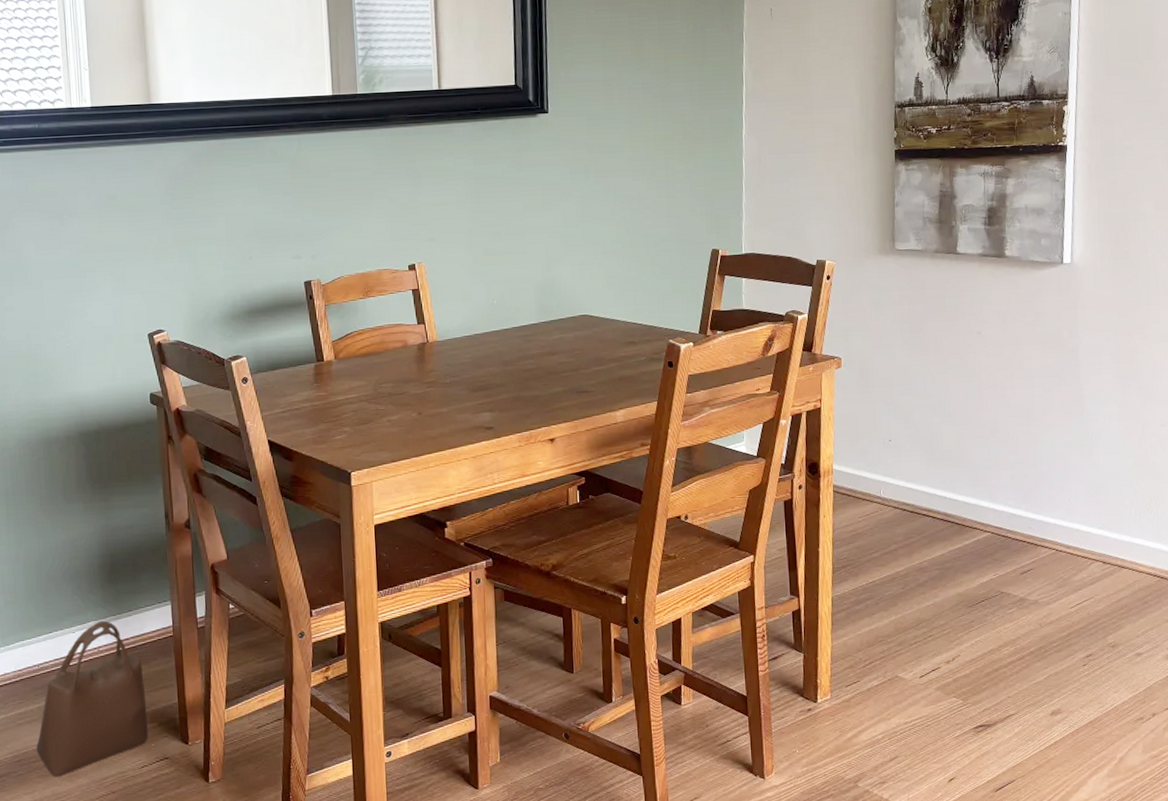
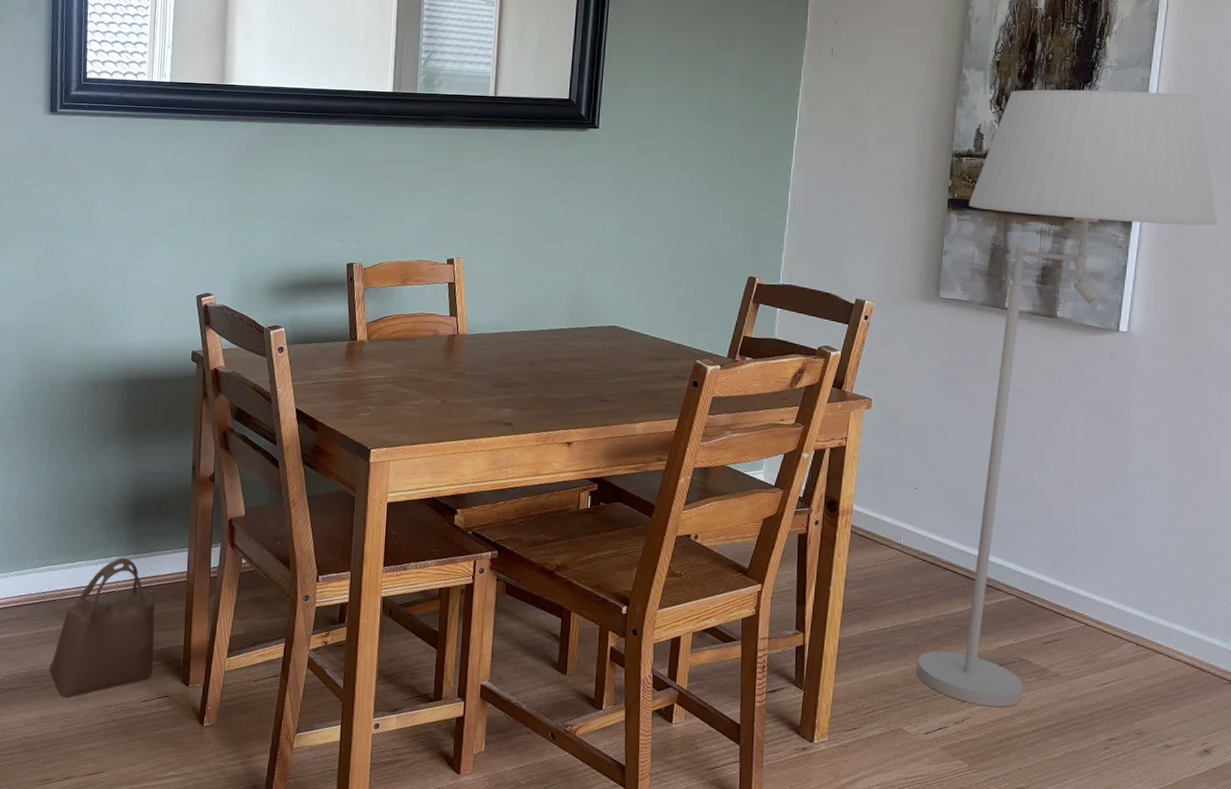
floor lamp: none [906,24,1143,643] -> present [916,89,1217,708]

